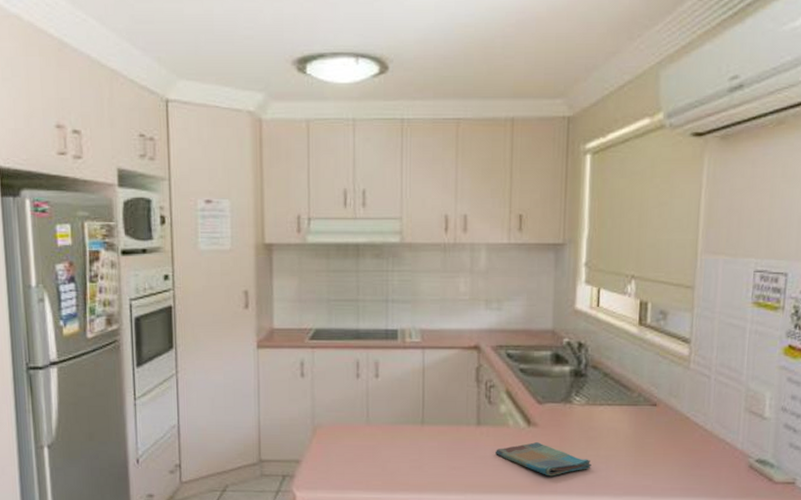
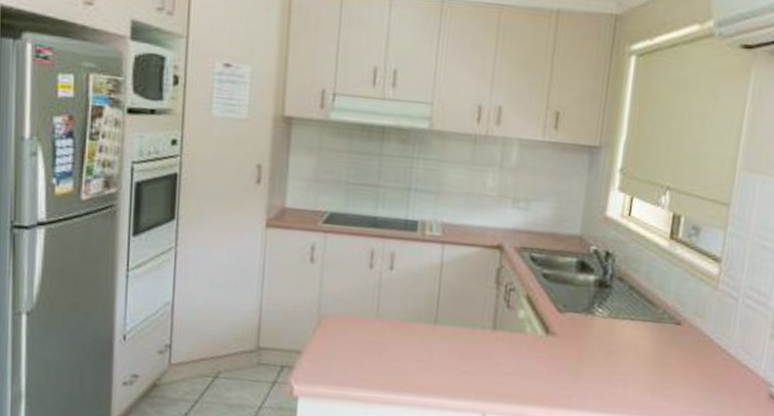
dish towel: present [496,442,591,476] -> none [509,352,609,390]

